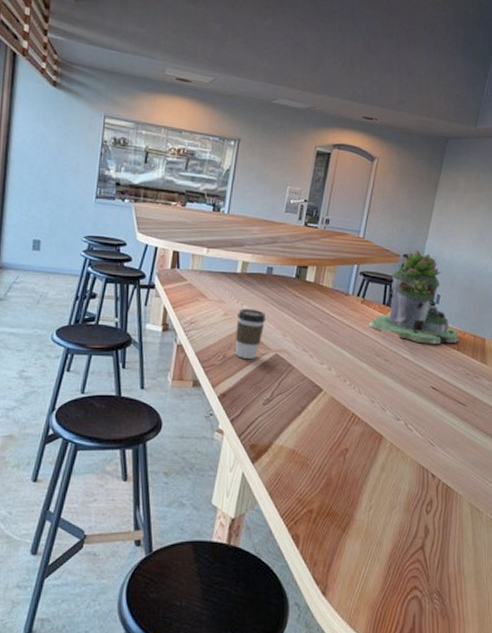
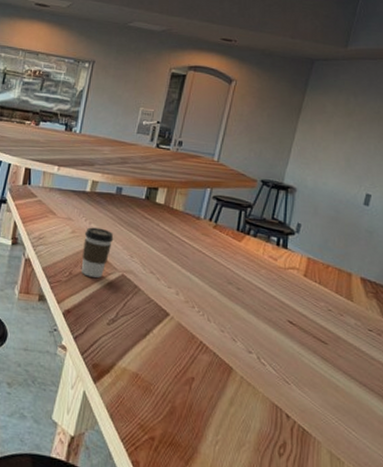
succulent planter: present [368,249,459,344] -> none [220,175,321,276]

